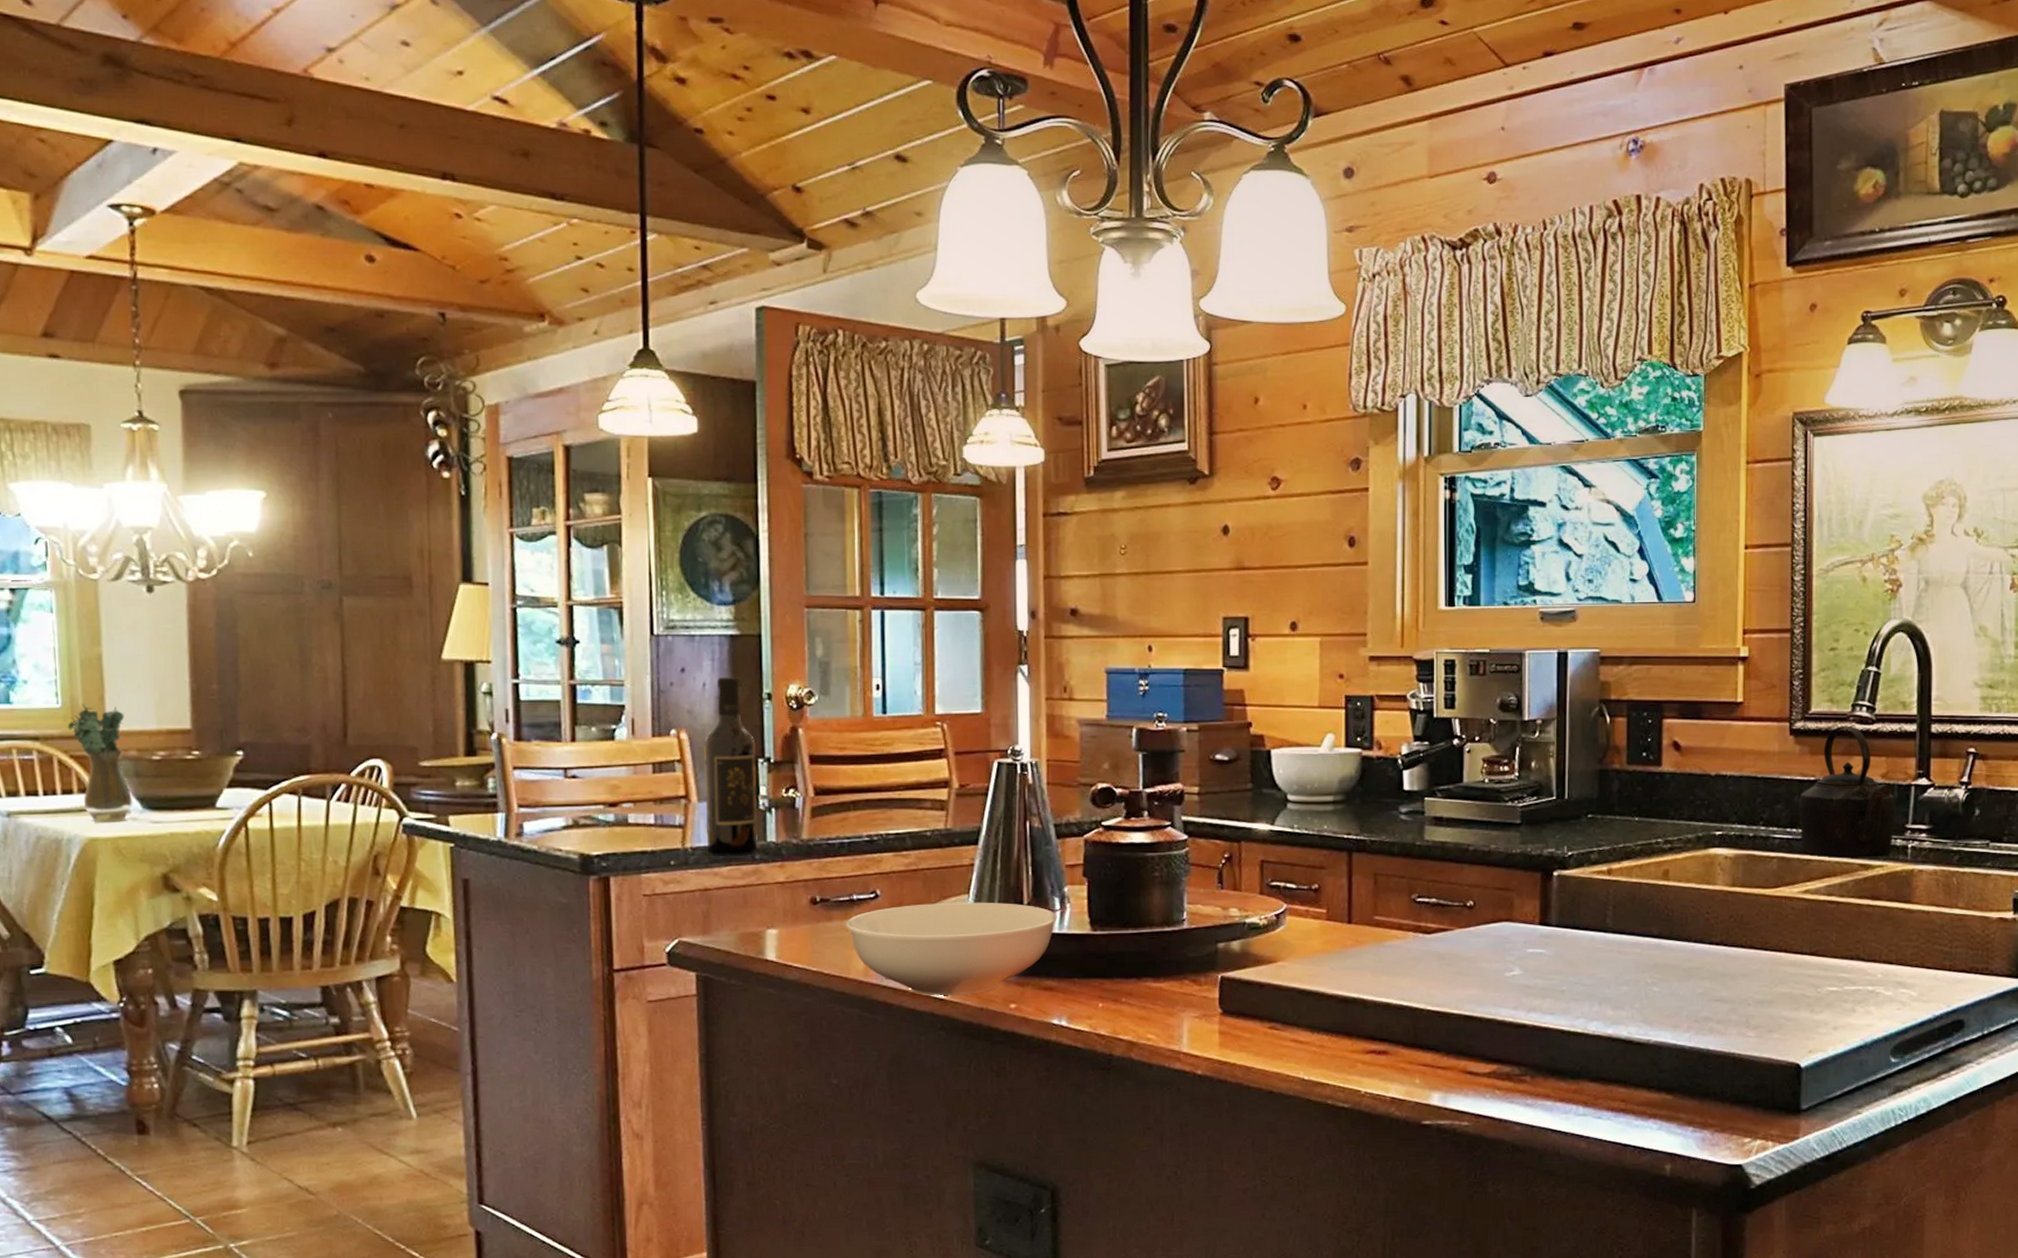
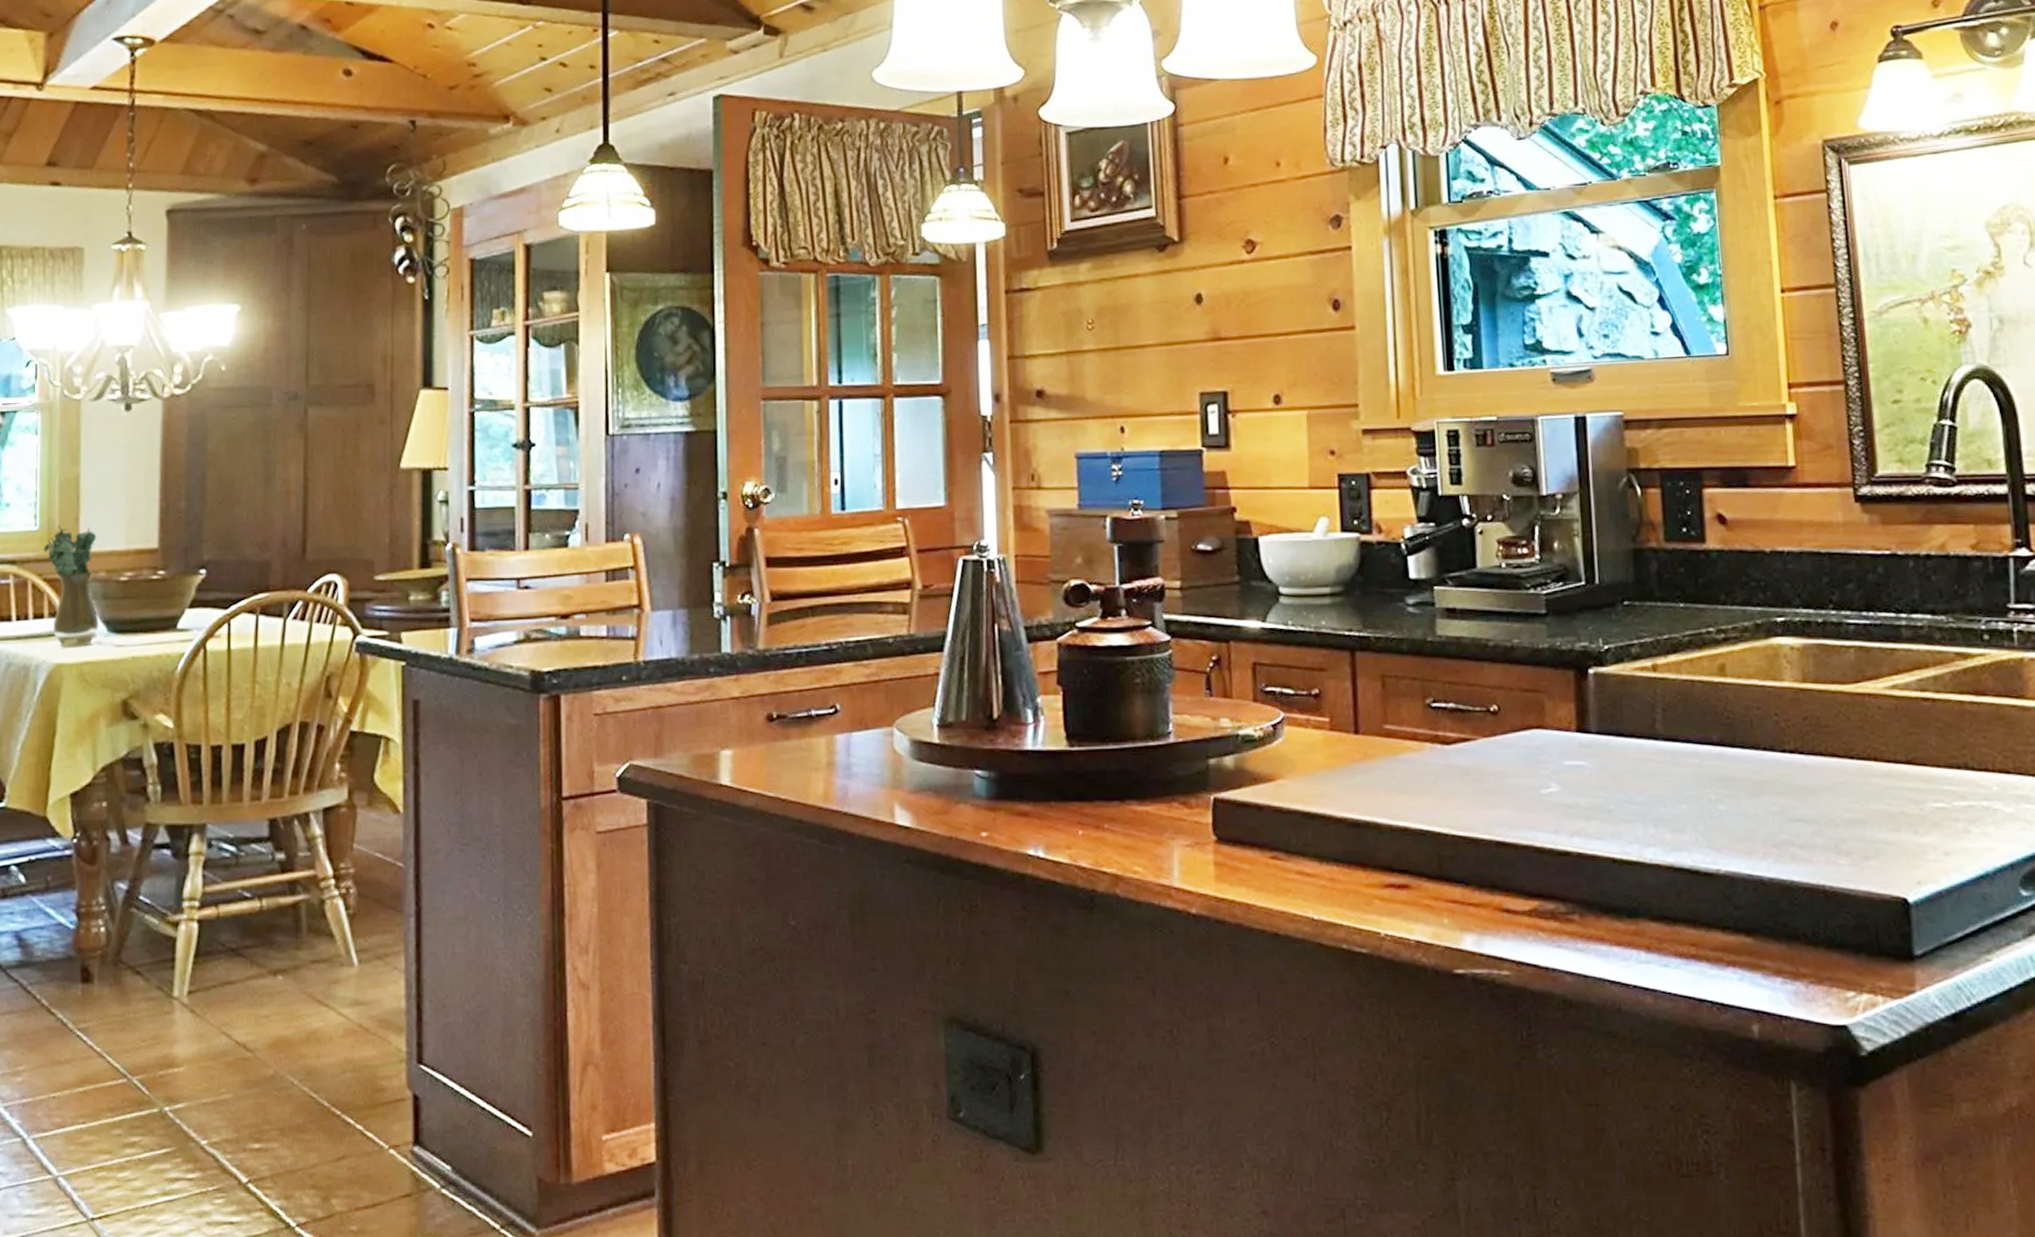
wine bottle: present [703,677,758,855] -> none [657,476,712,669]
bowl: present [846,902,1057,996] -> none [804,716,1031,824]
kettle: present [1799,725,1896,858] -> none [1874,489,1994,646]

